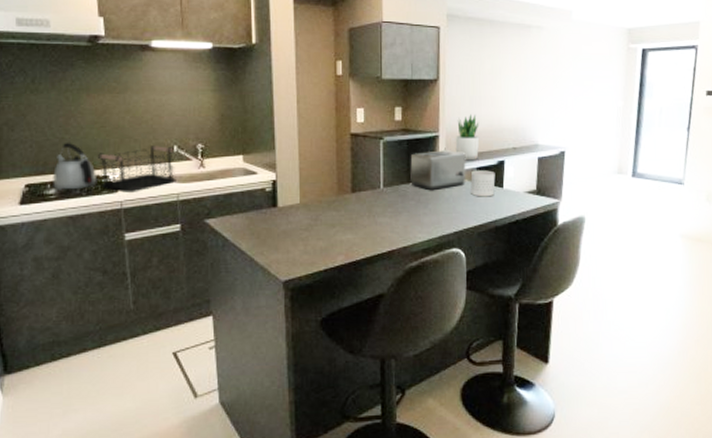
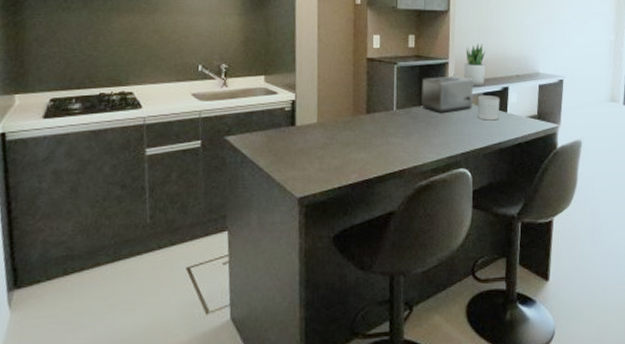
kettle: present [53,143,98,190] -> none [78,60,123,105]
dish rack: present [98,146,175,194] -> none [124,64,199,110]

